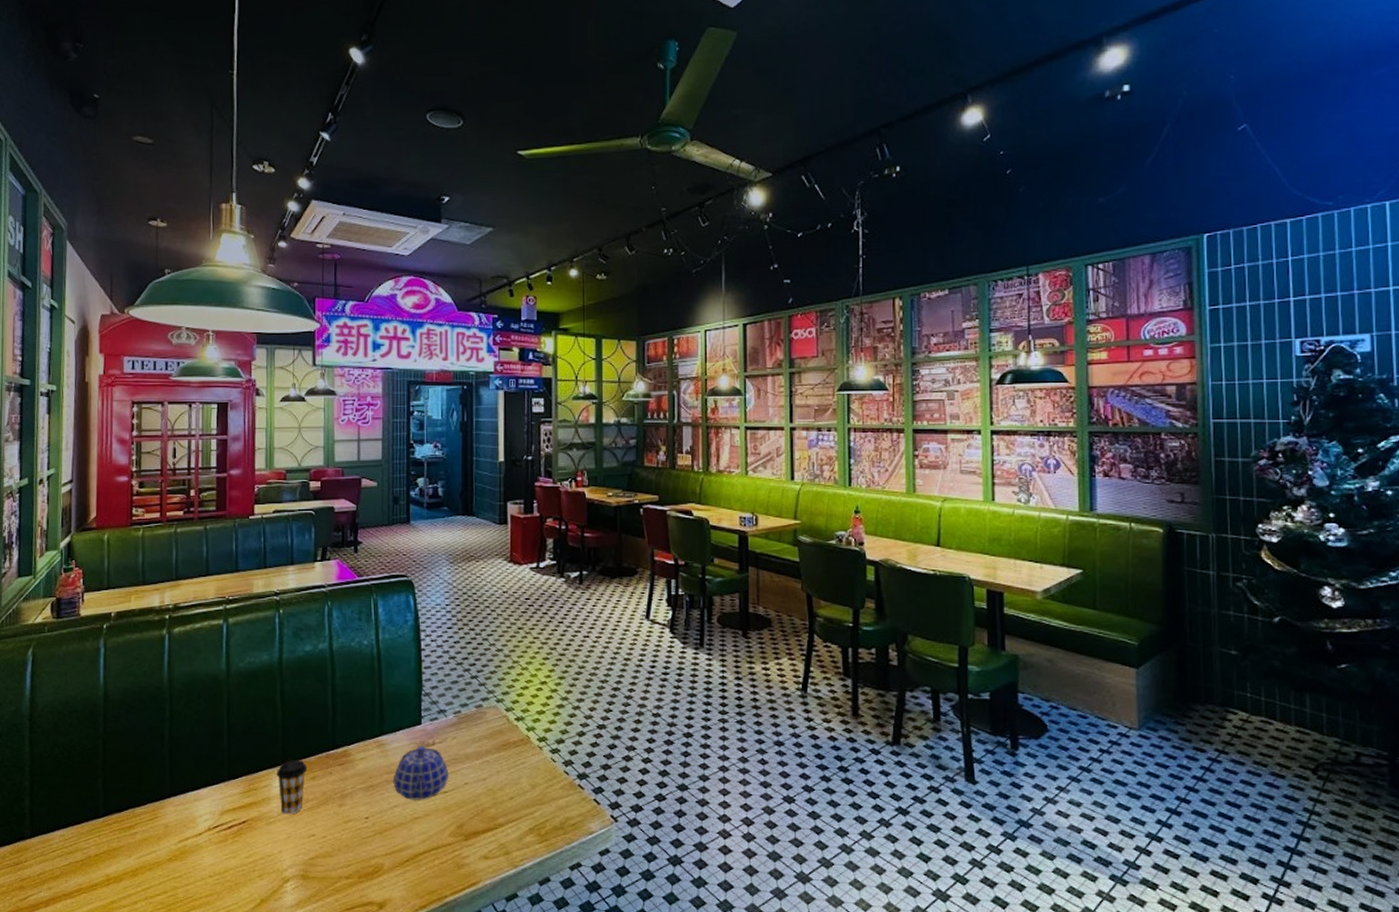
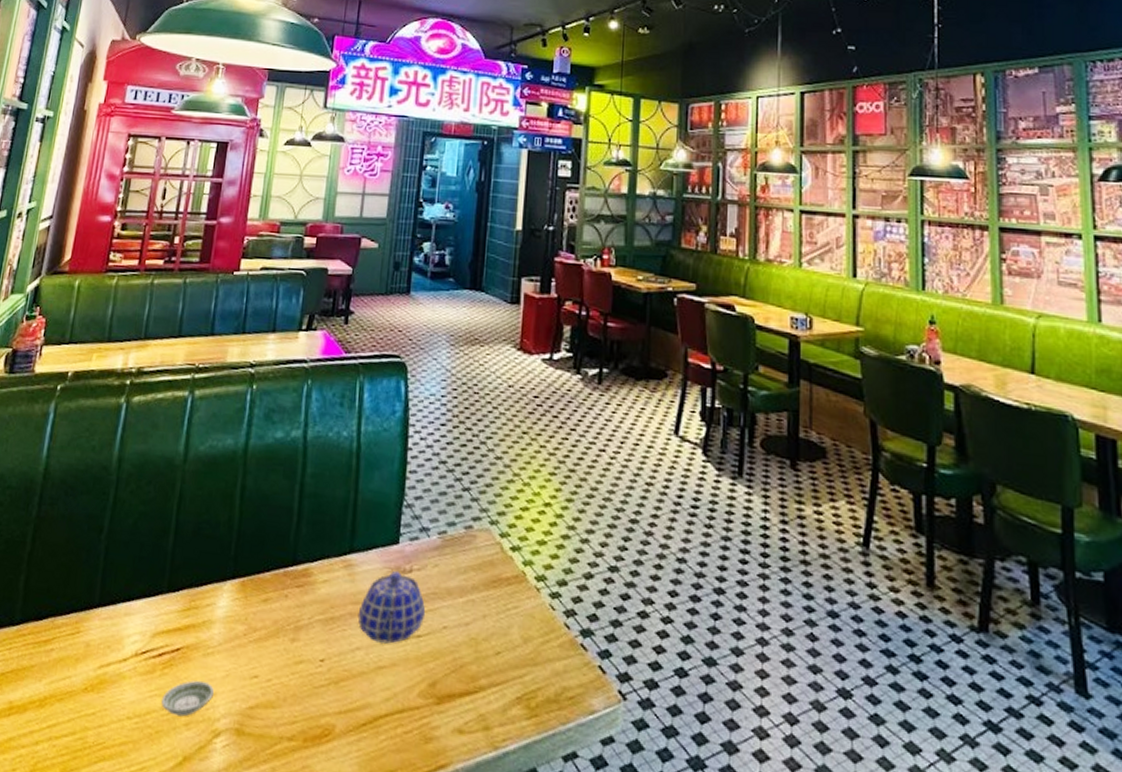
saucer: none [236,844,279,871] -> present [161,680,214,717]
coffee cup: present [276,760,308,815] -> none [222,574,260,646]

